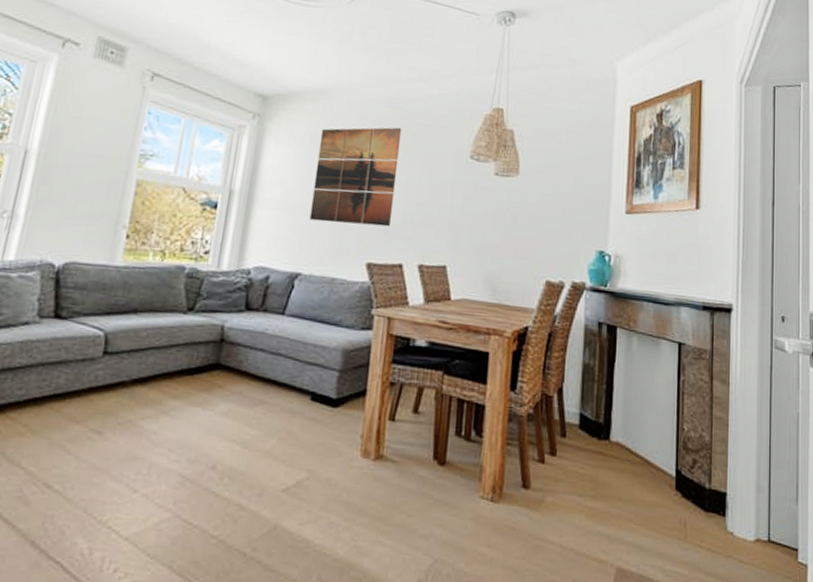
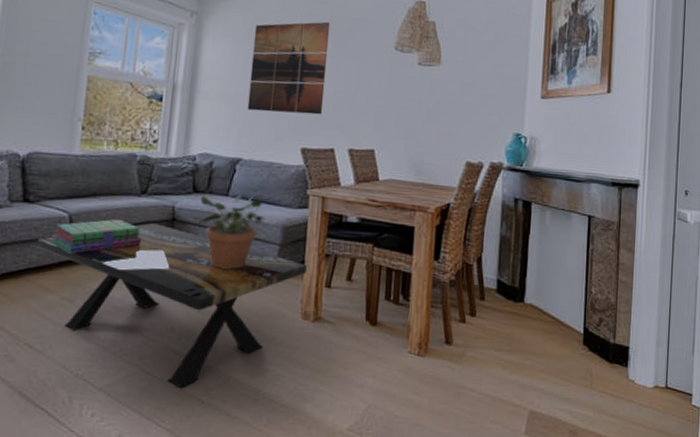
coffee table: none [66,344,369,539] -> present [38,223,307,389]
stack of books: none [81,338,186,378] -> present [50,219,142,254]
potted plant: none [240,313,326,398] -> present [190,194,266,269]

